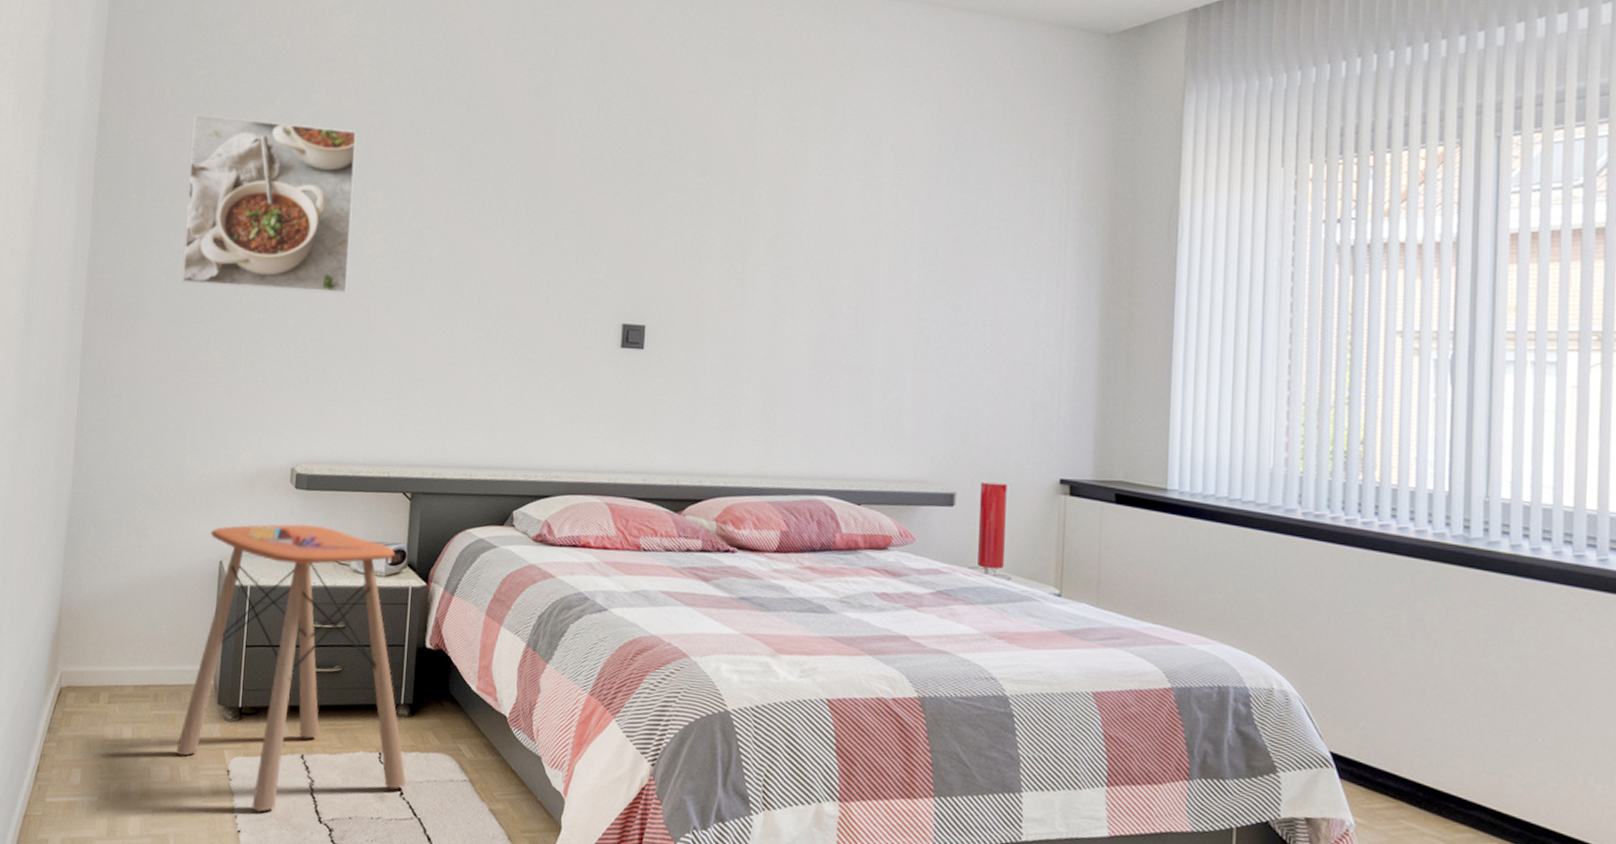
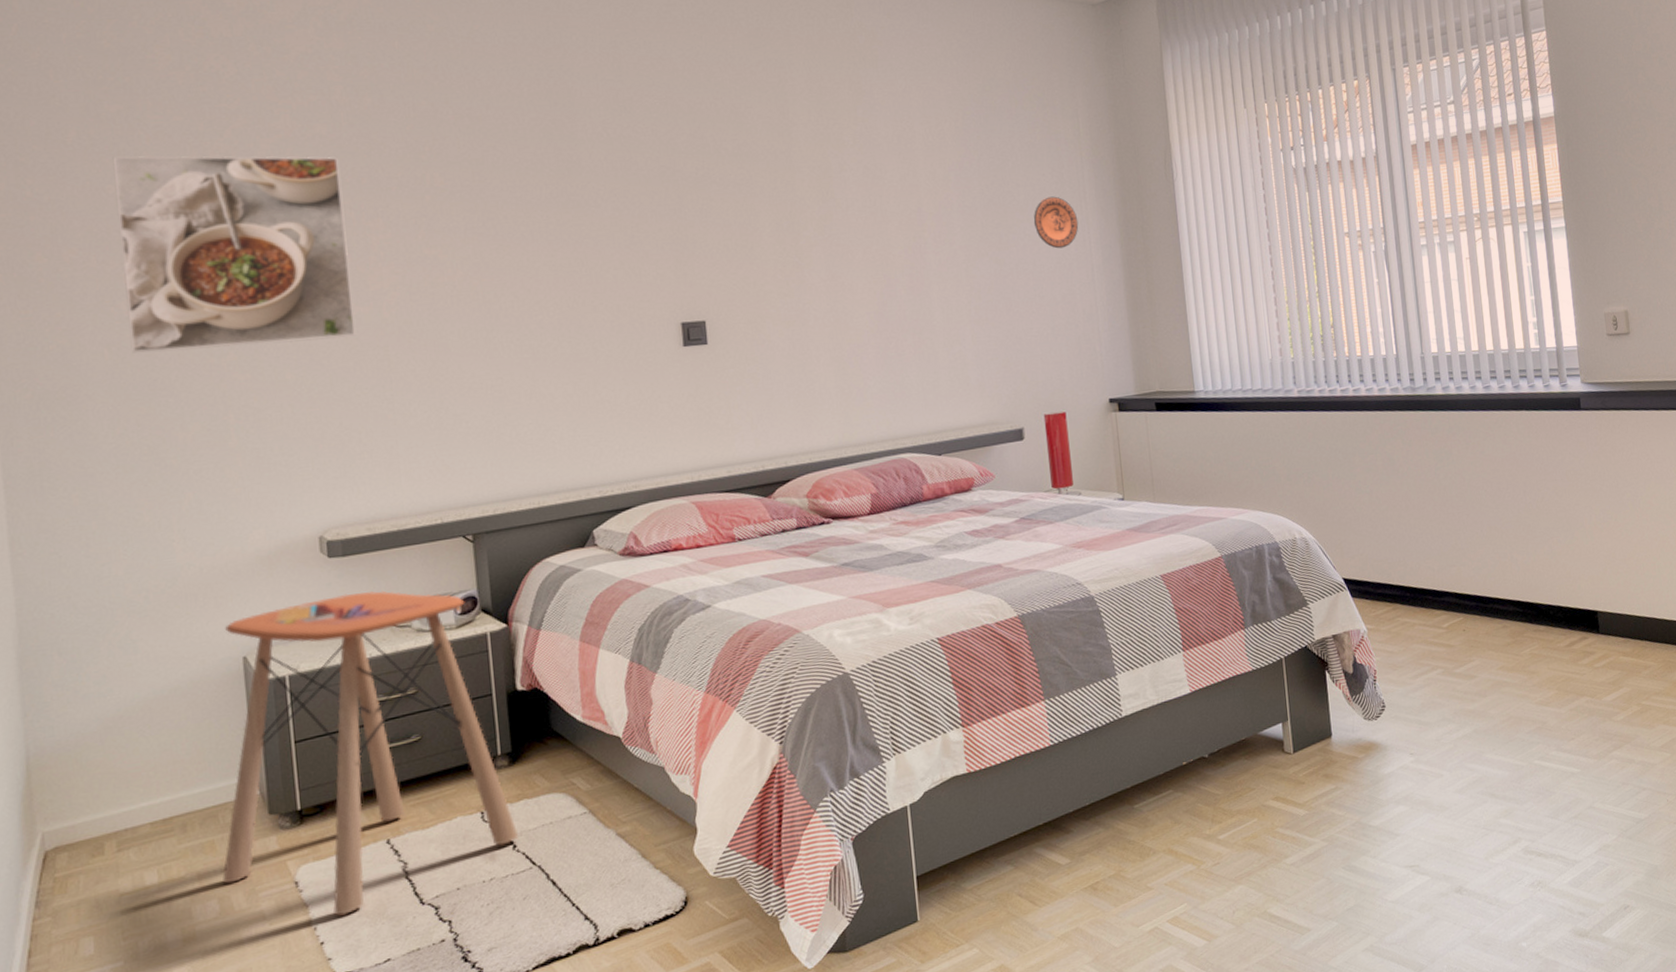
decorative plate: none [1001,243,1054,303] -> present [1033,196,1079,249]

